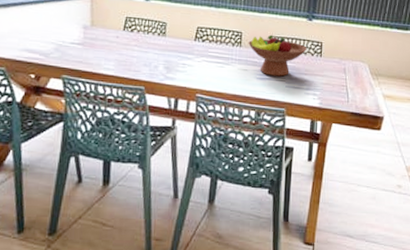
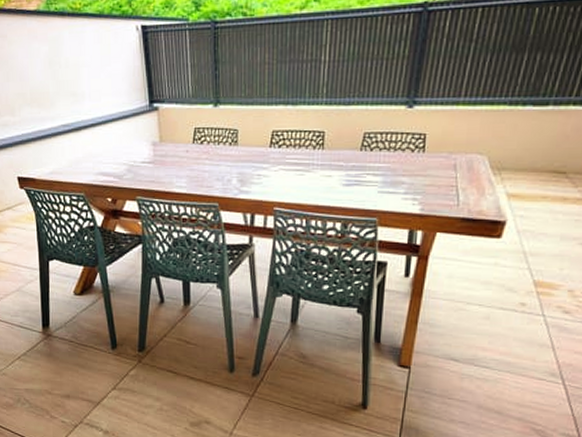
fruit bowl: present [248,34,307,77] -> none [332,131,406,181]

